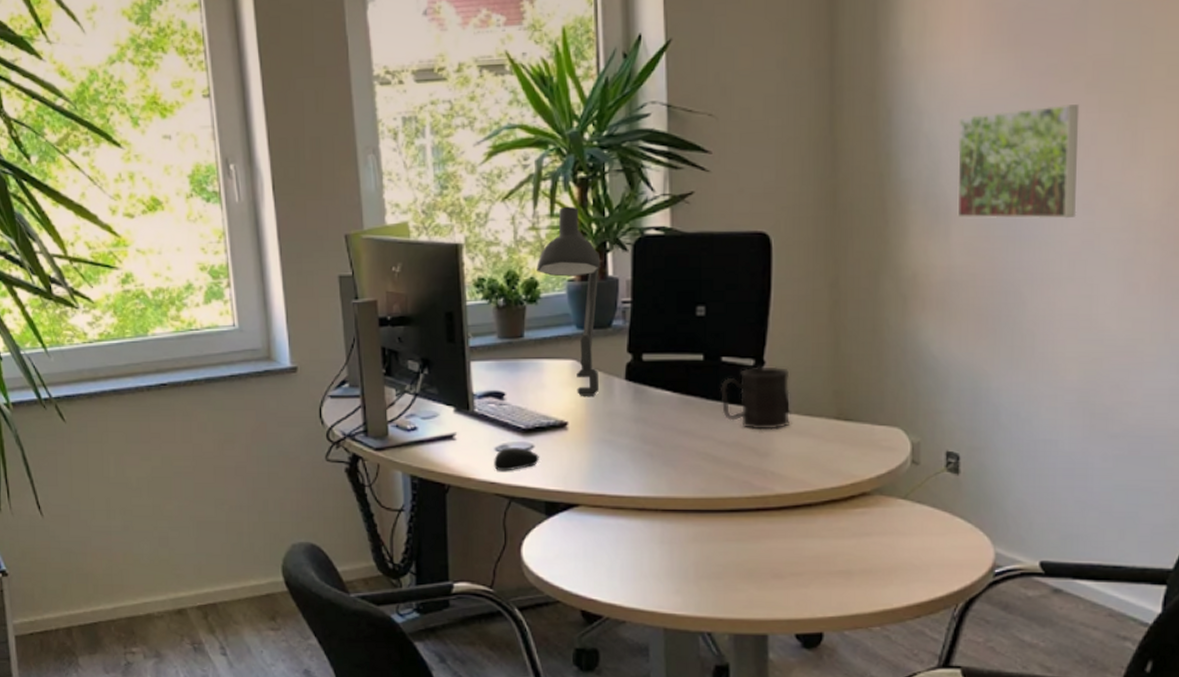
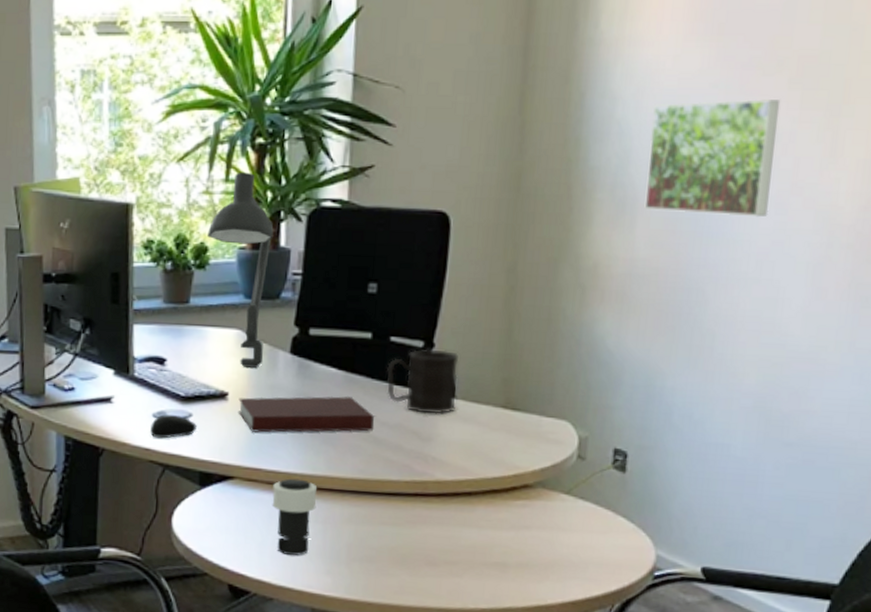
notebook: none [578,418,711,459] -> present [238,396,374,433]
cup: none [618,502,661,577] -> present [272,478,317,556]

